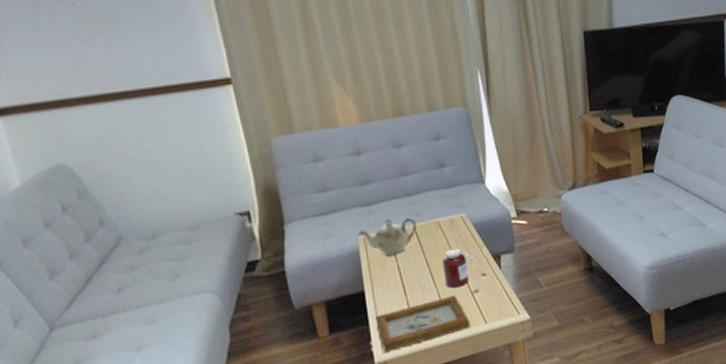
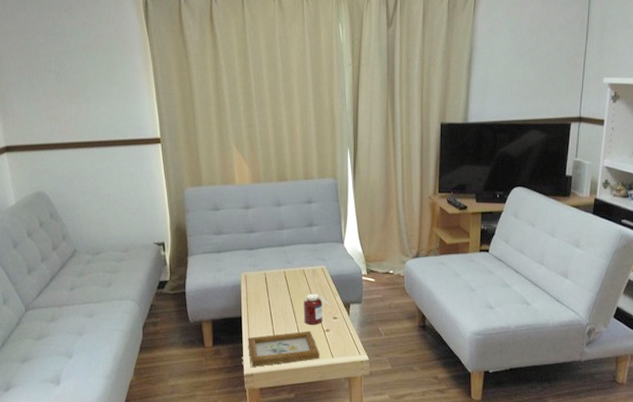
teapot: present [357,217,417,256] -> none [240,262,287,292]

